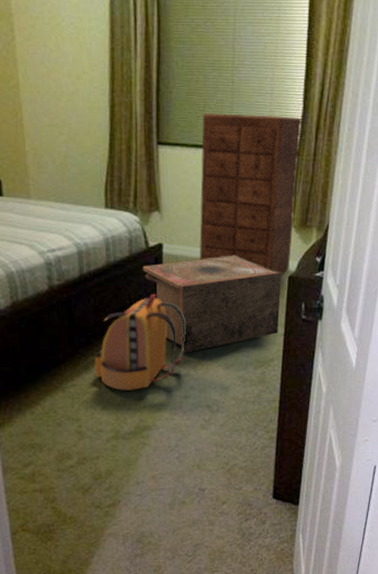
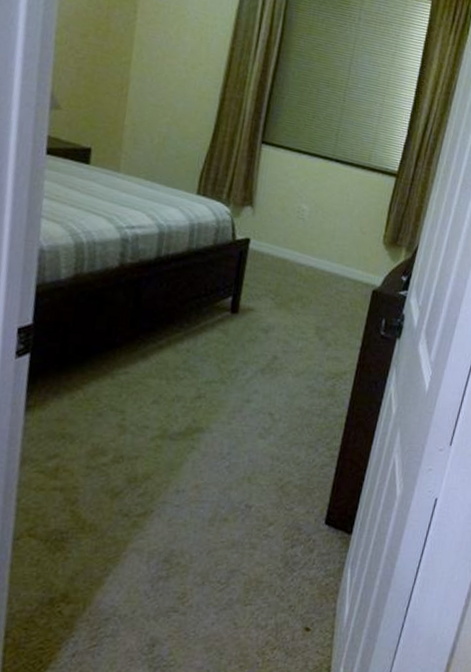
backpack: present [94,294,187,391] -> none [152,288,261,387]
nightstand: present [142,256,281,353] -> none [224,257,366,354]
dresser: present [199,113,302,276] -> none [285,123,405,290]

